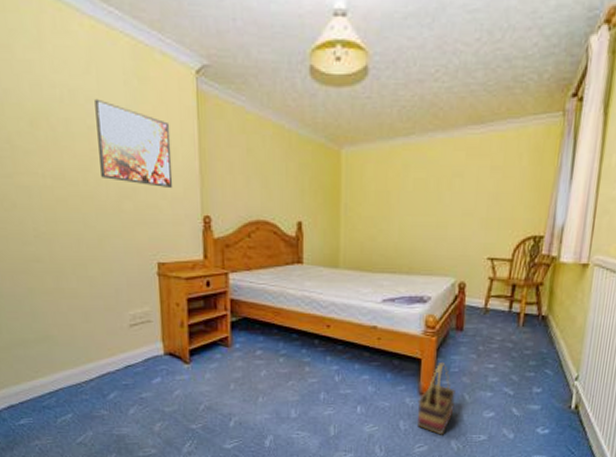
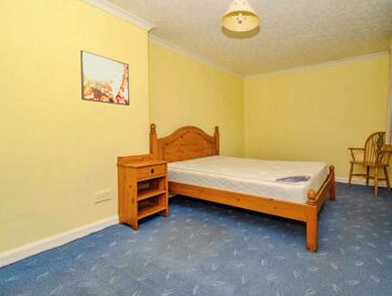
basket: present [416,361,456,435] -> none [306,224,333,281]

